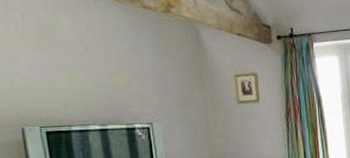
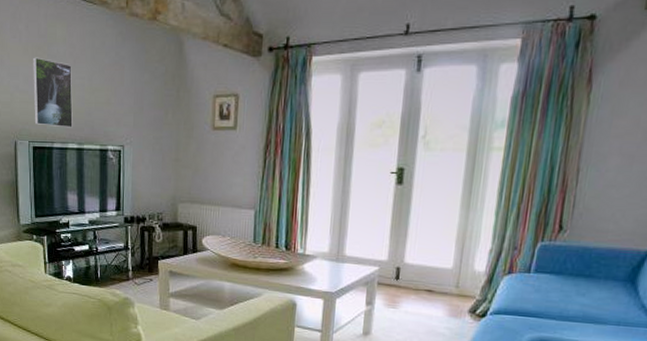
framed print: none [34,45,92,111] -> present [33,57,73,128]

